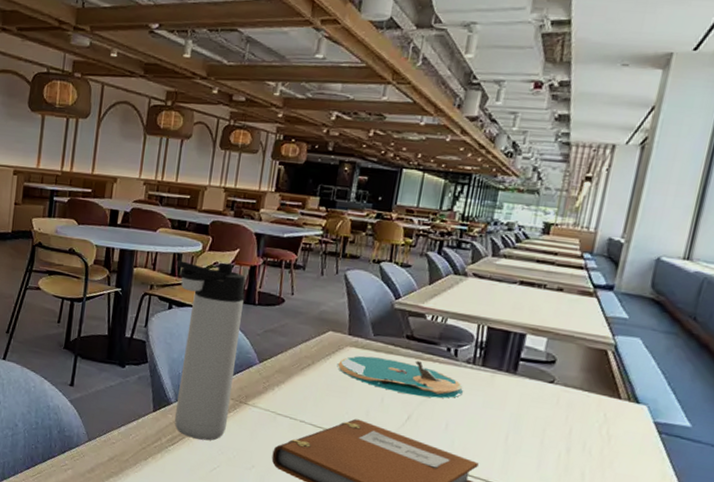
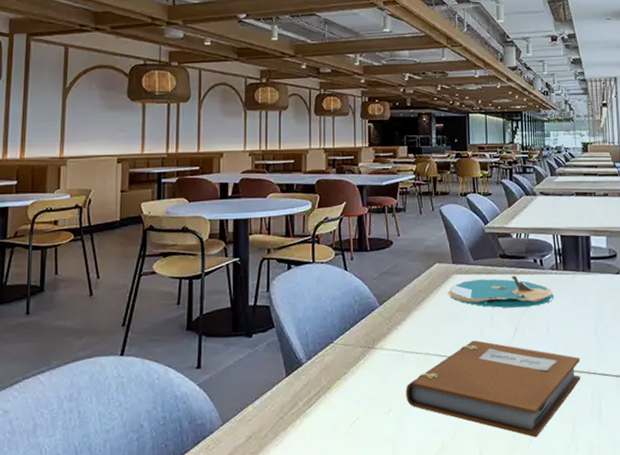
thermos bottle: present [174,260,246,441] -> none [291,216,360,395]

